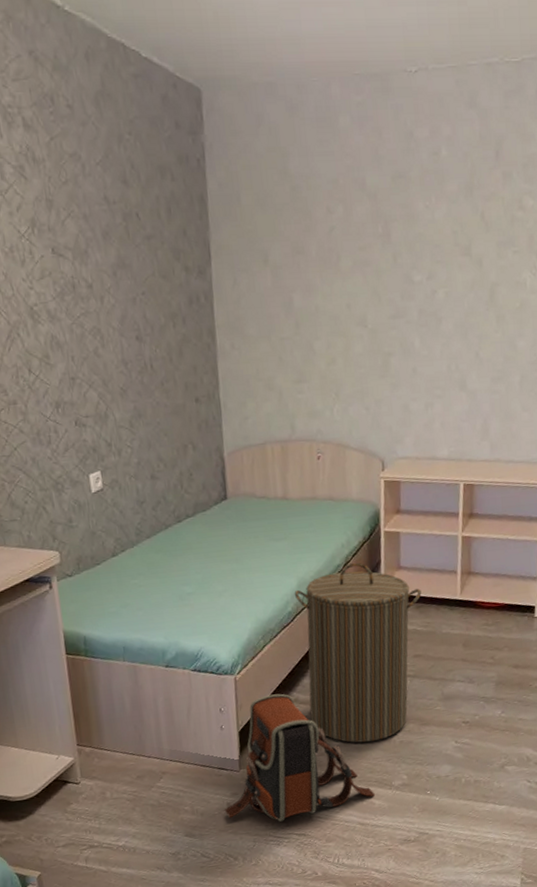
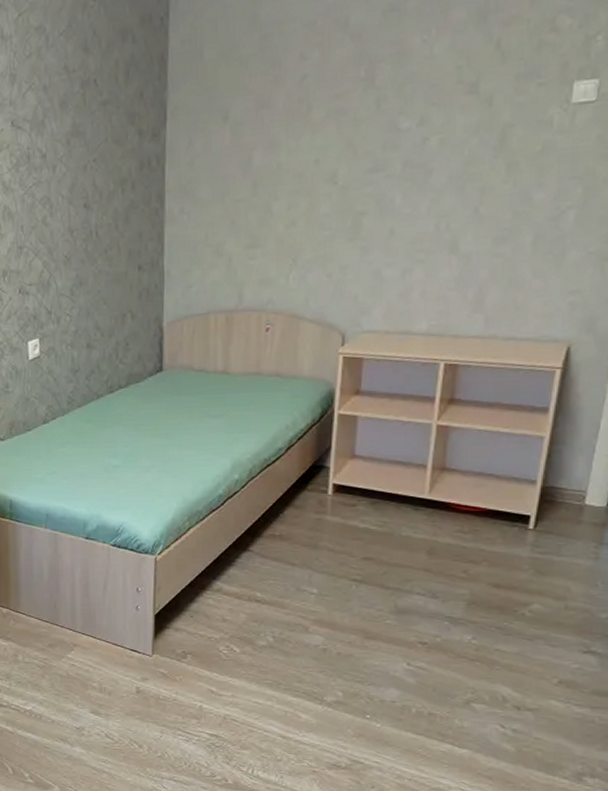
backpack: present [225,693,375,822] -> none [134,581,302,717]
laundry hamper: present [294,562,422,743] -> none [227,446,379,648]

